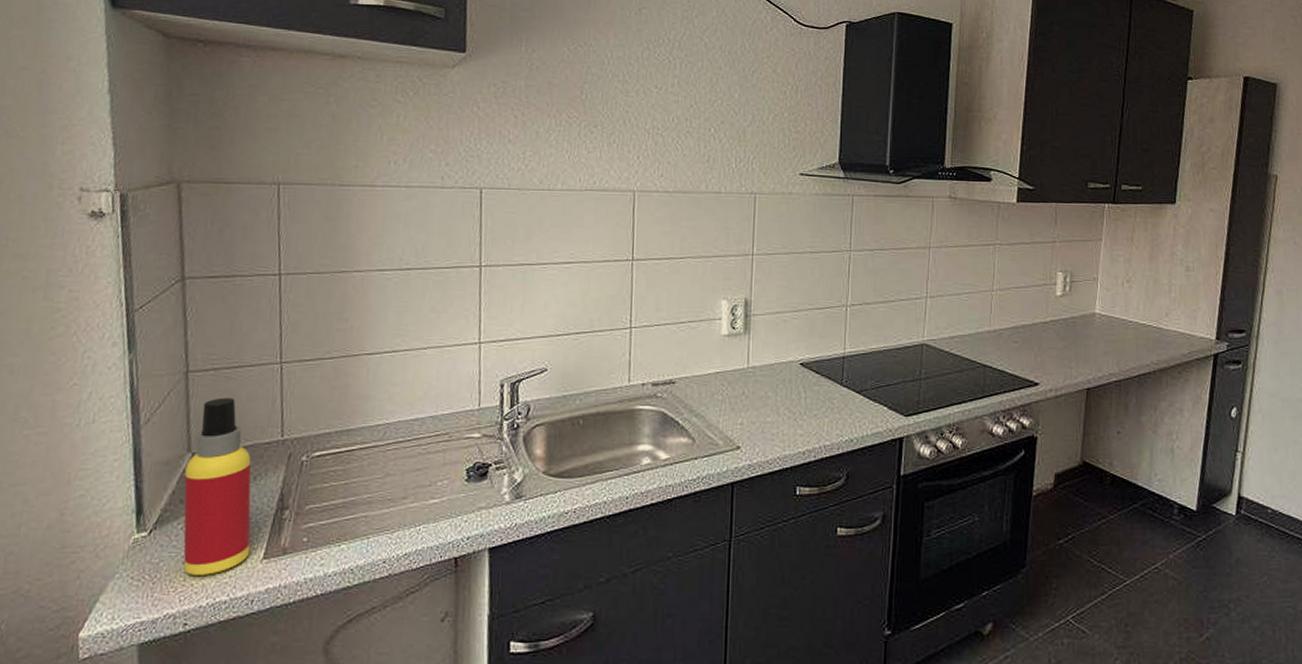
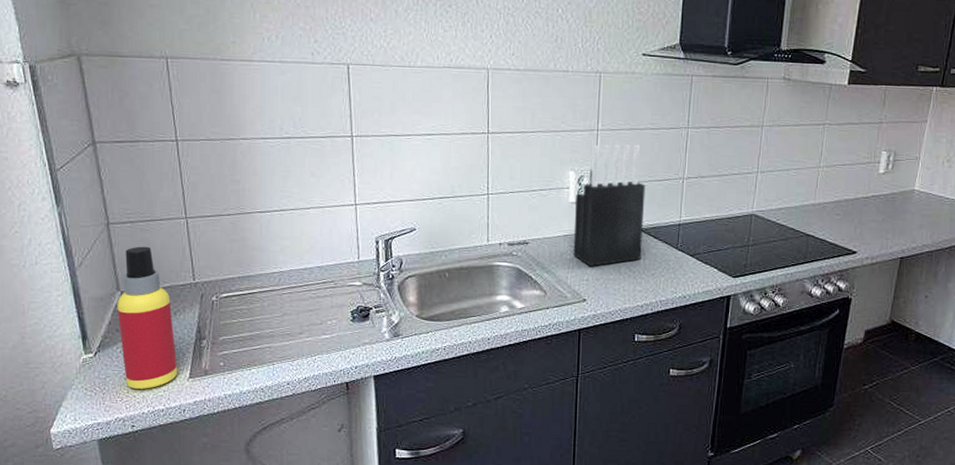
knife block: none [725,270,806,407] -> present [573,144,646,266]

